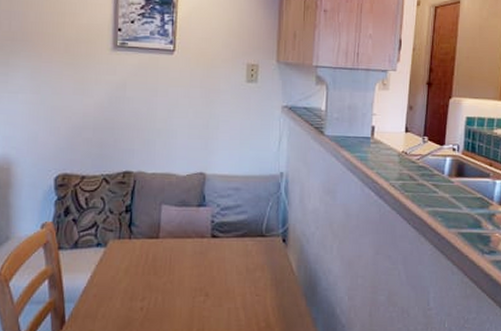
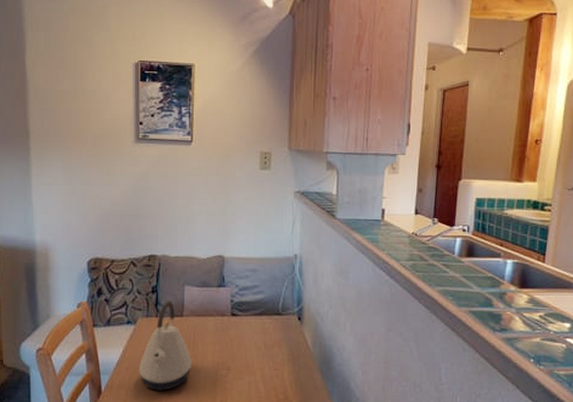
kettle: none [107,221,167,320] -> present [138,301,191,391]

